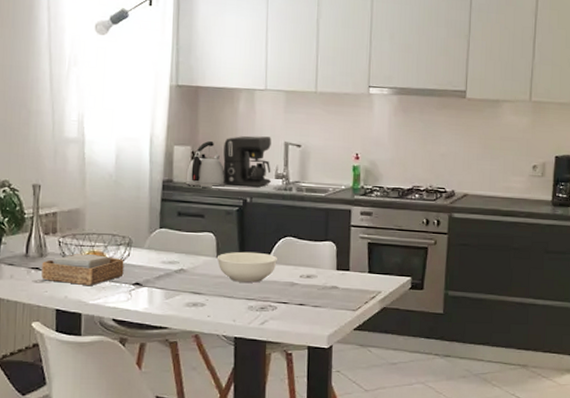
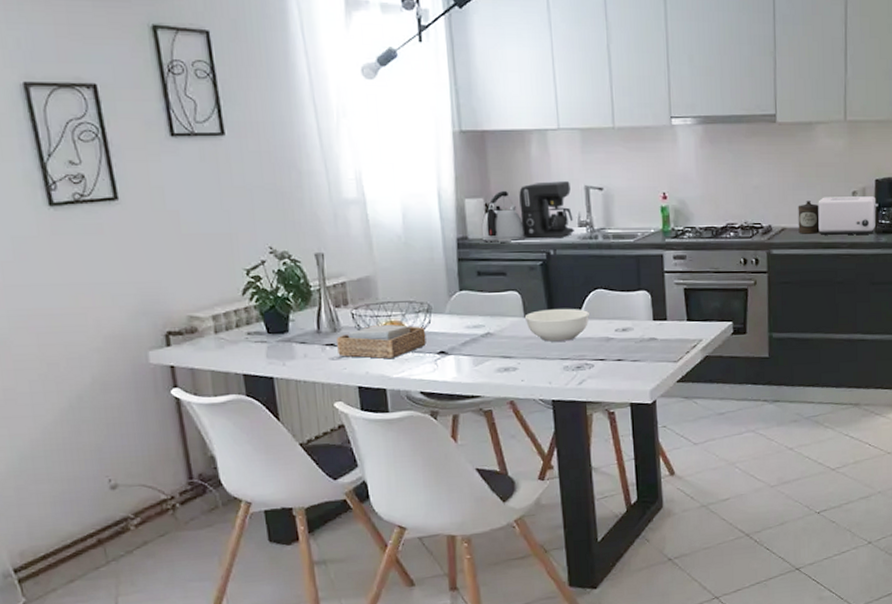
canister: none [479,171,501,202] -> present [798,201,820,234]
toaster: none [499,168,557,206] -> present [818,196,879,235]

